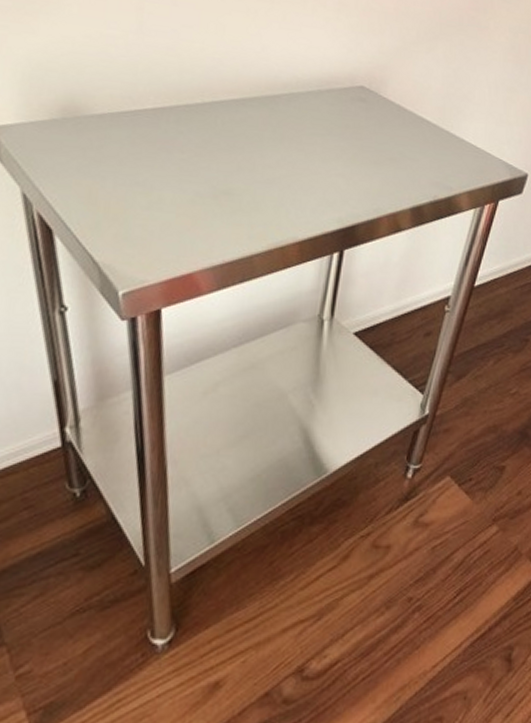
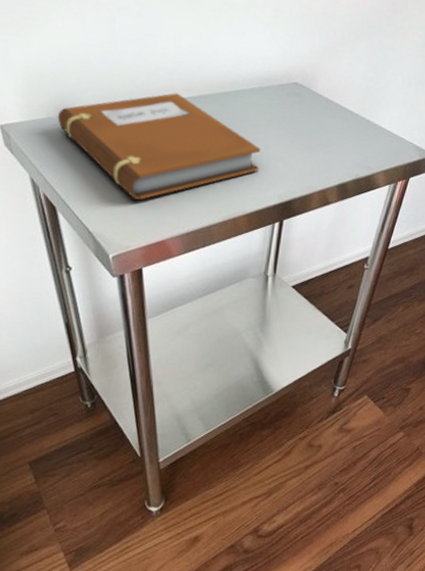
notebook: none [63,94,317,222] -> present [57,93,261,200]

